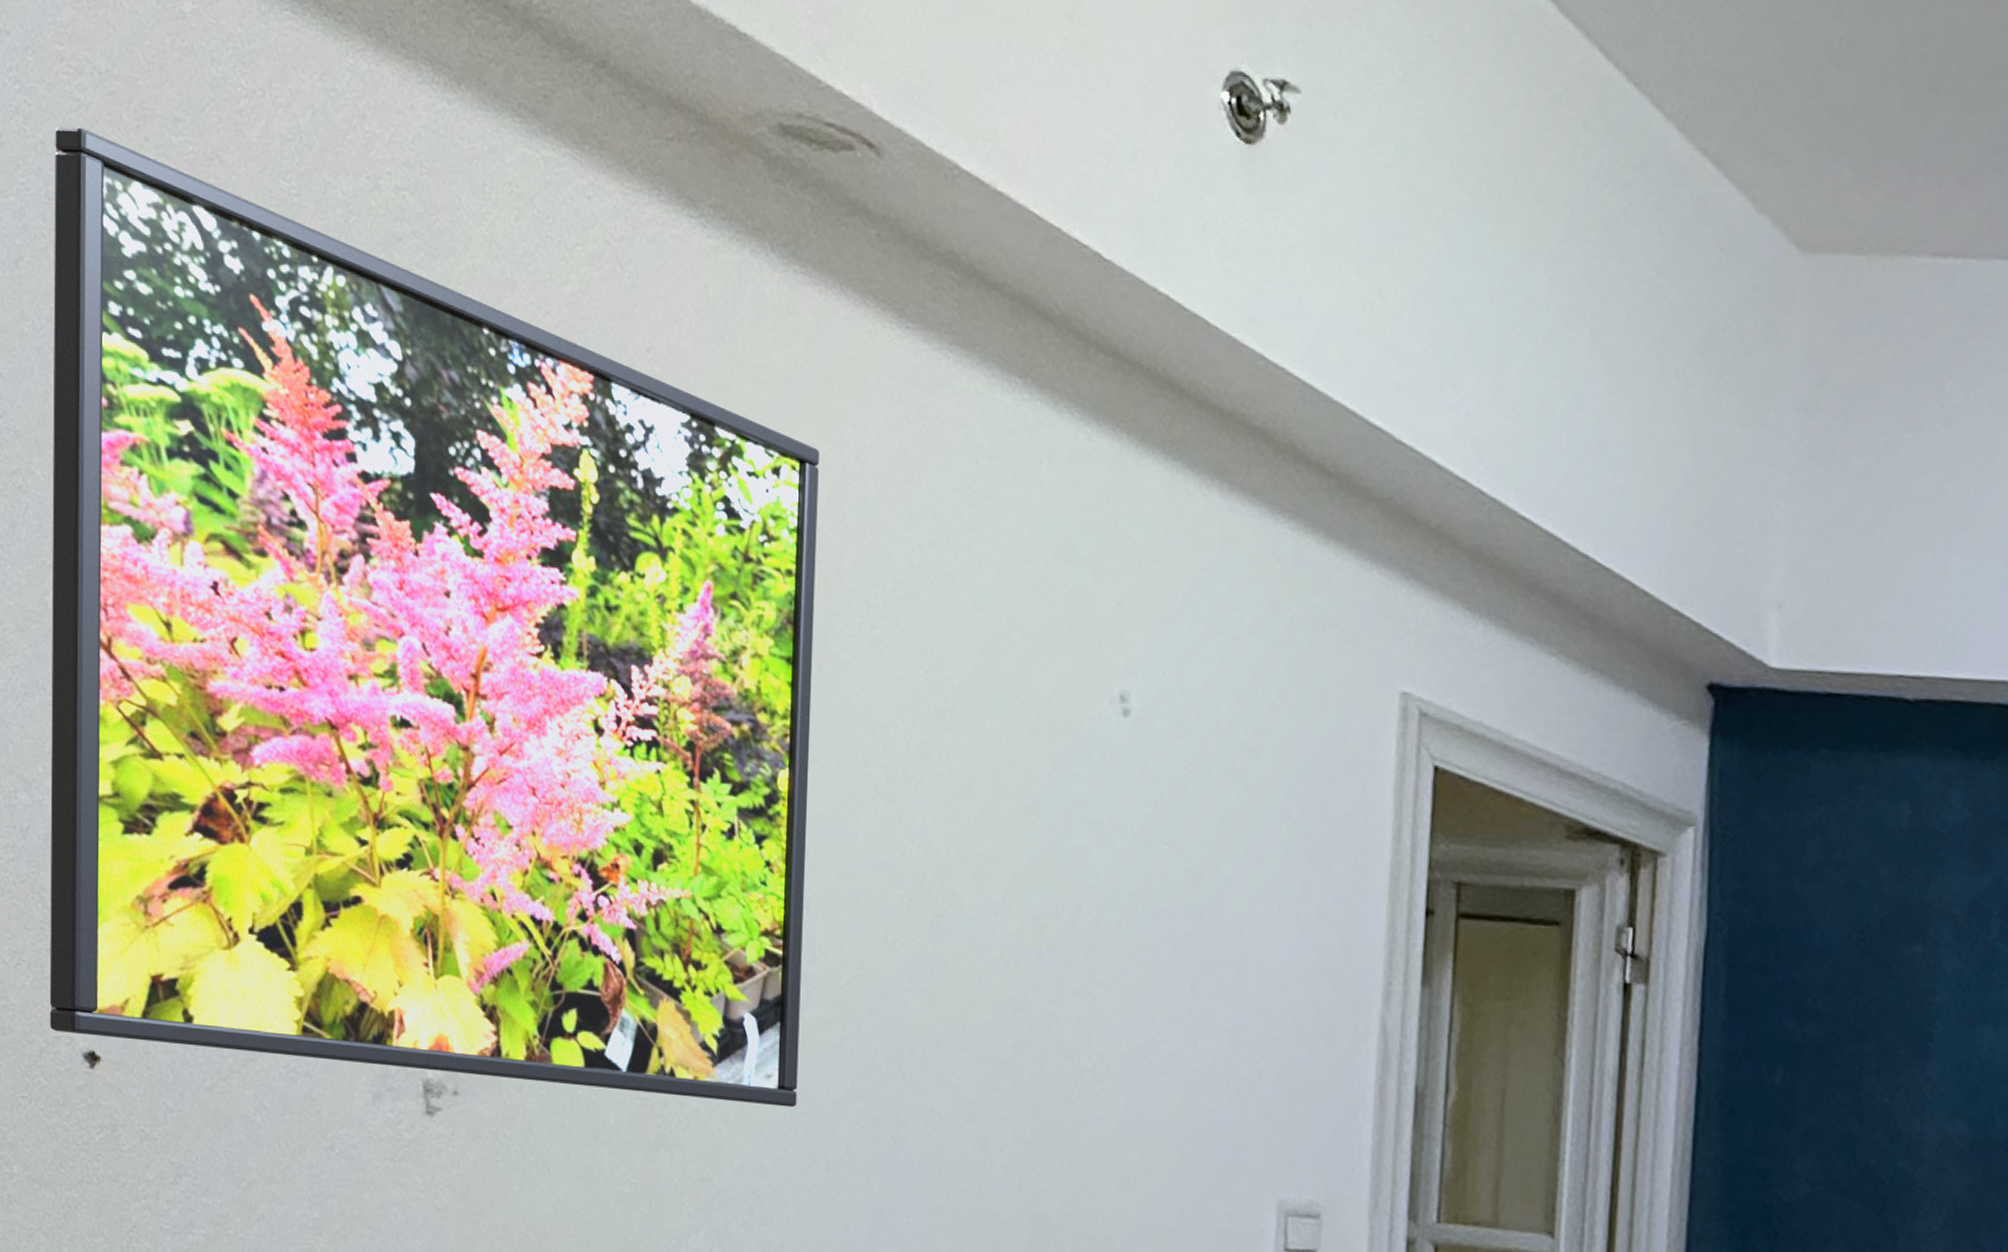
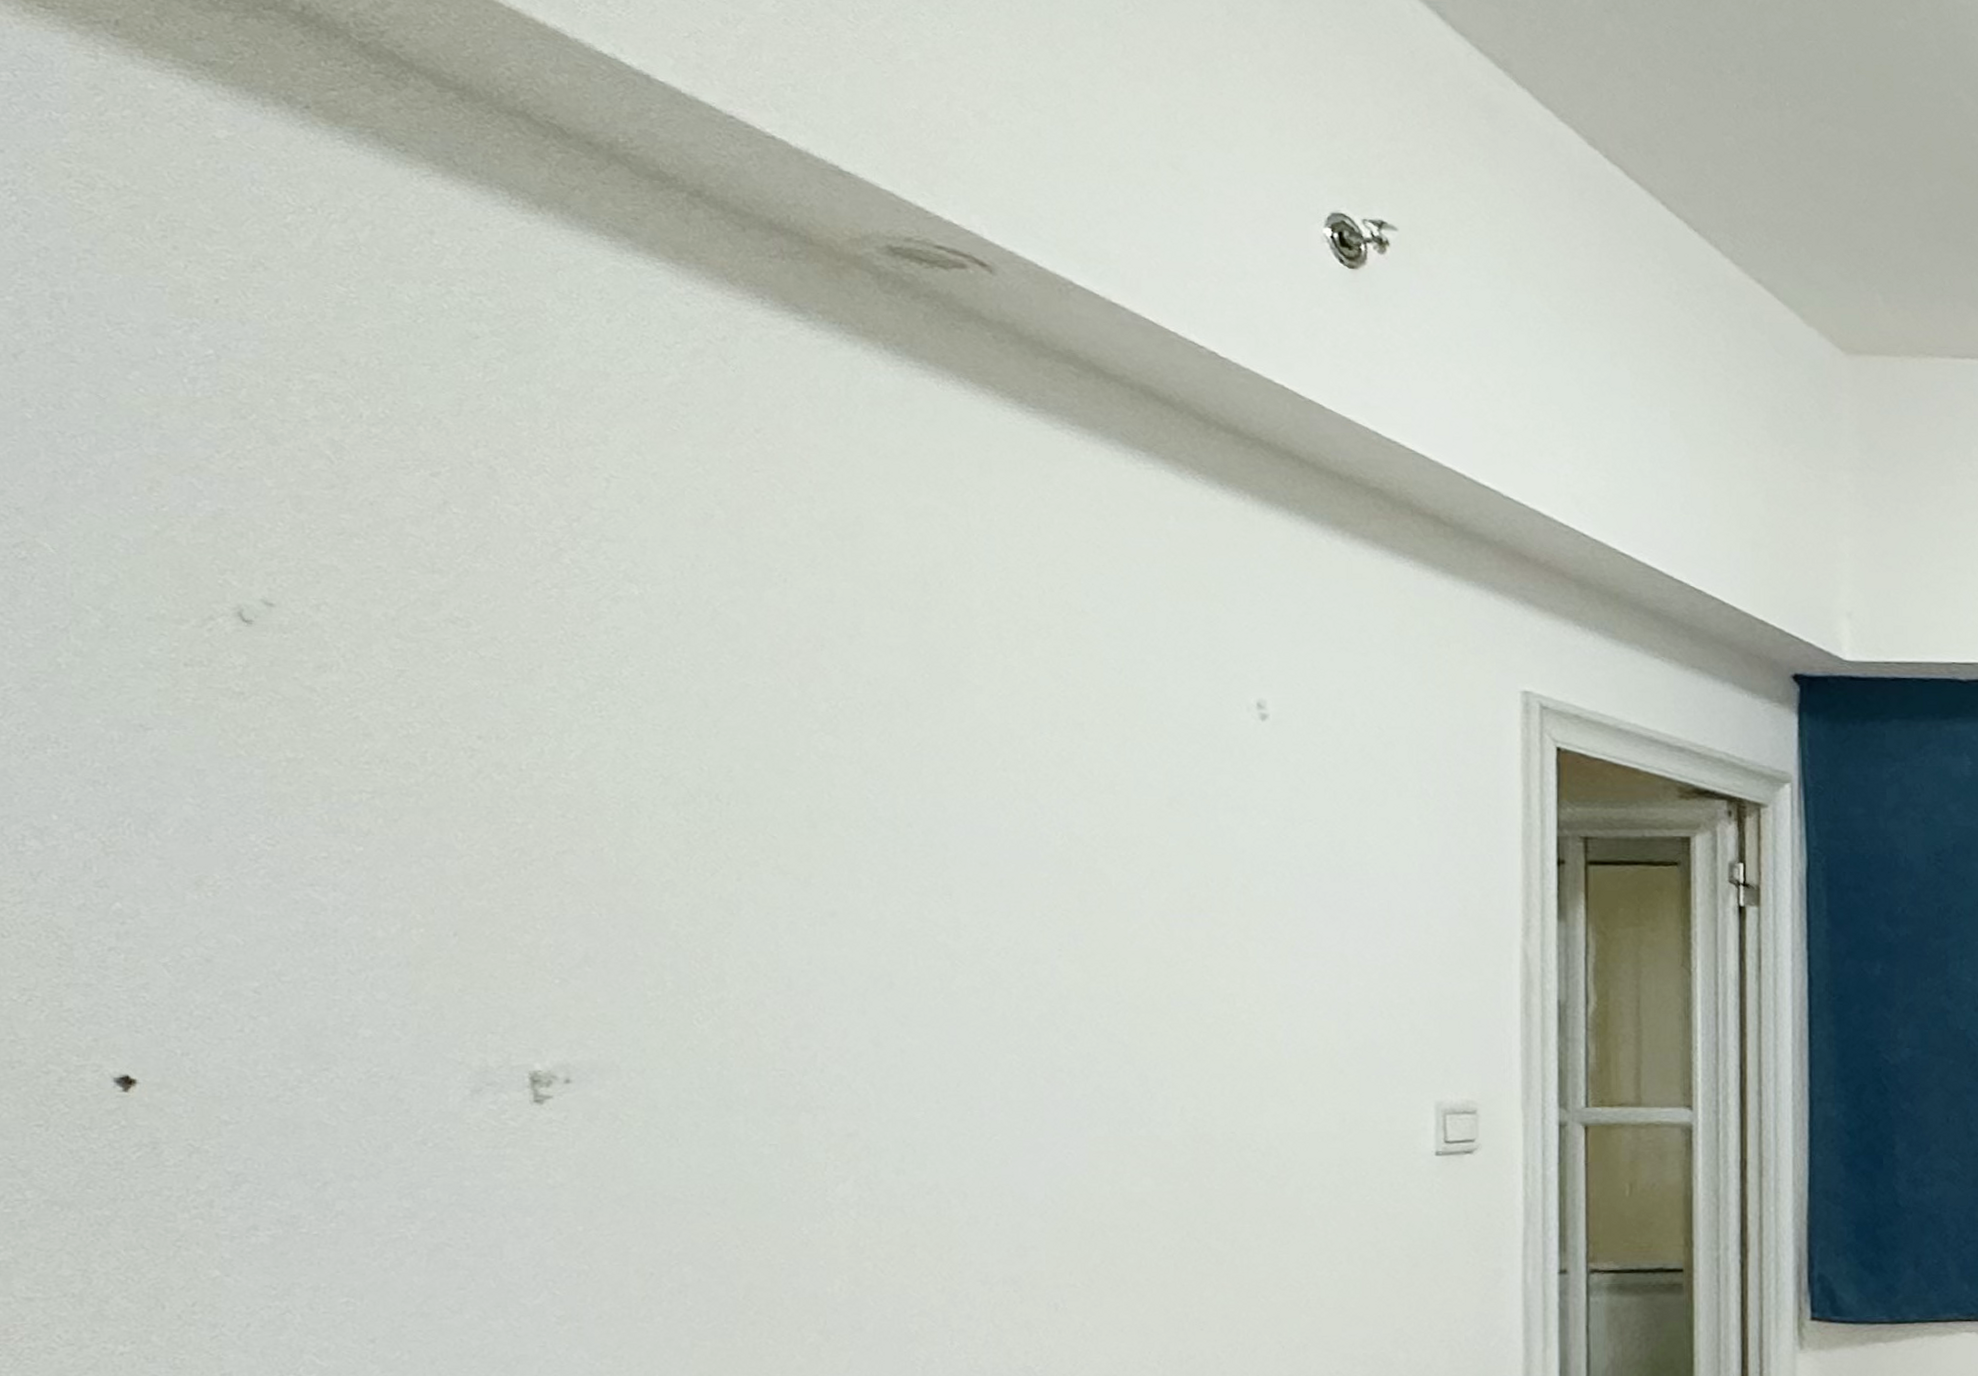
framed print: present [49,127,819,1108] -> none [62,235,947,1066]

